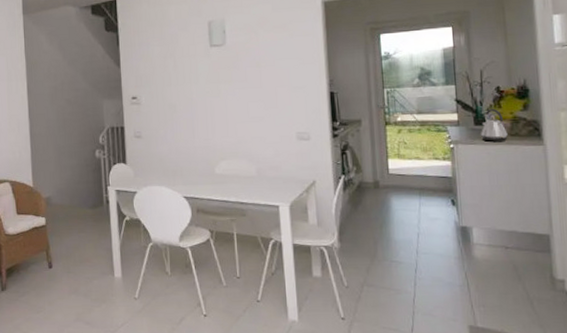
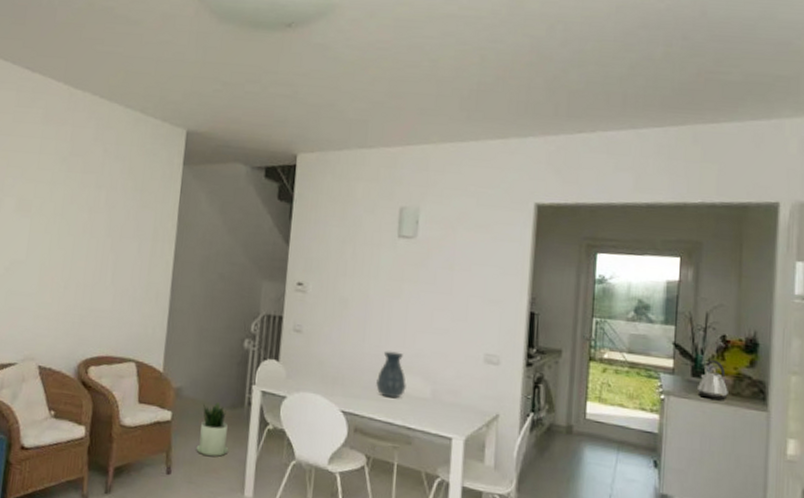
planter: none [69,205,97,249] -> present [196,402,229,457]
vase: none [209,142,235,181] -> present [376,351,406,399]

